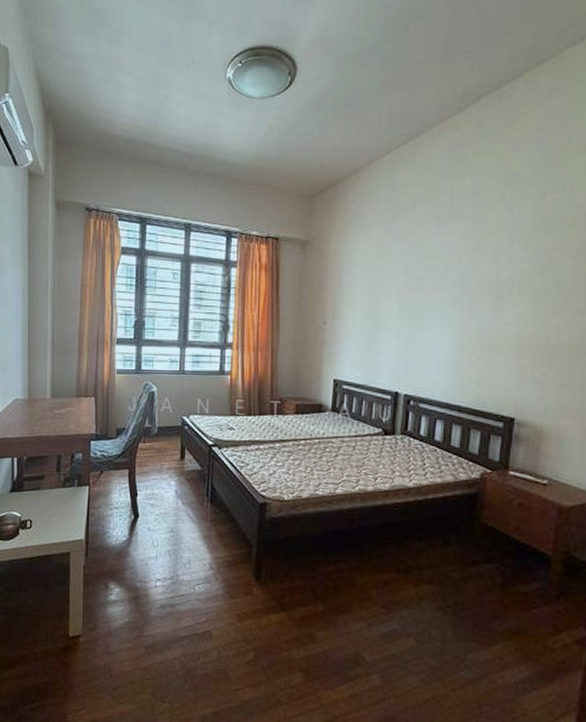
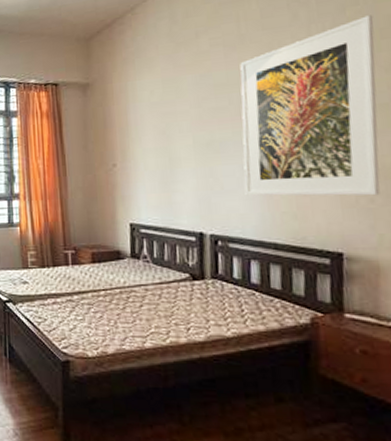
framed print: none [439,203,569,370] -> present [240,15,380,196]

